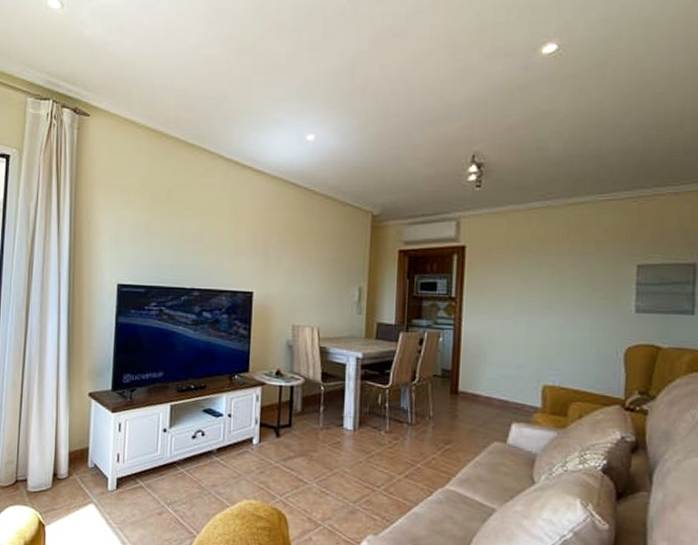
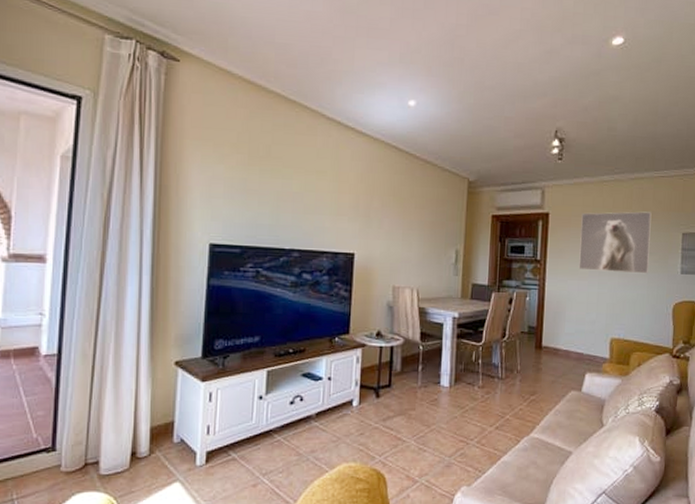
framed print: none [502,241,596,313] -> present [578,211,652,274]

